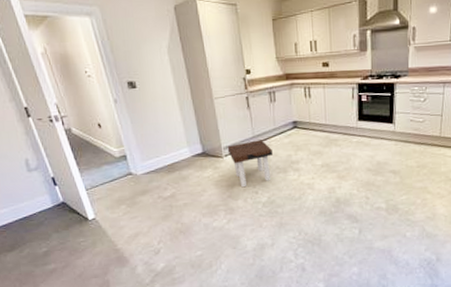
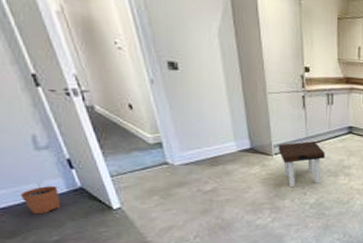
plant pot: none [17,199,48,229] -> present [20,182,61,214]

